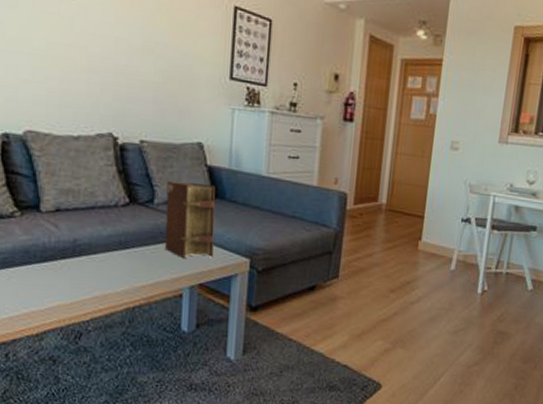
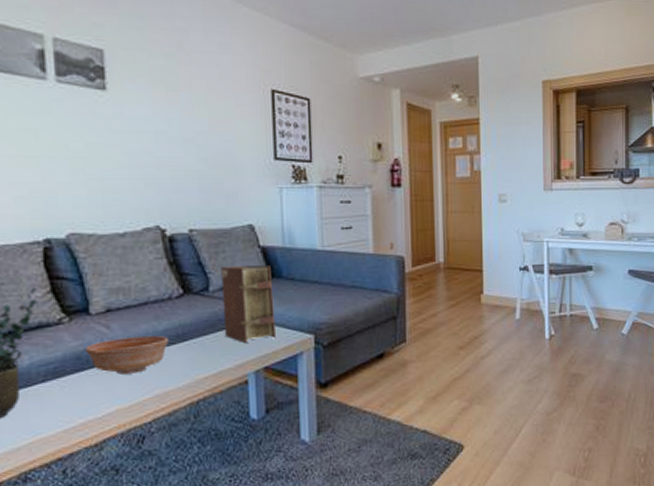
bowl: none [33,238,112,273] -> present [85,336,170,374]

